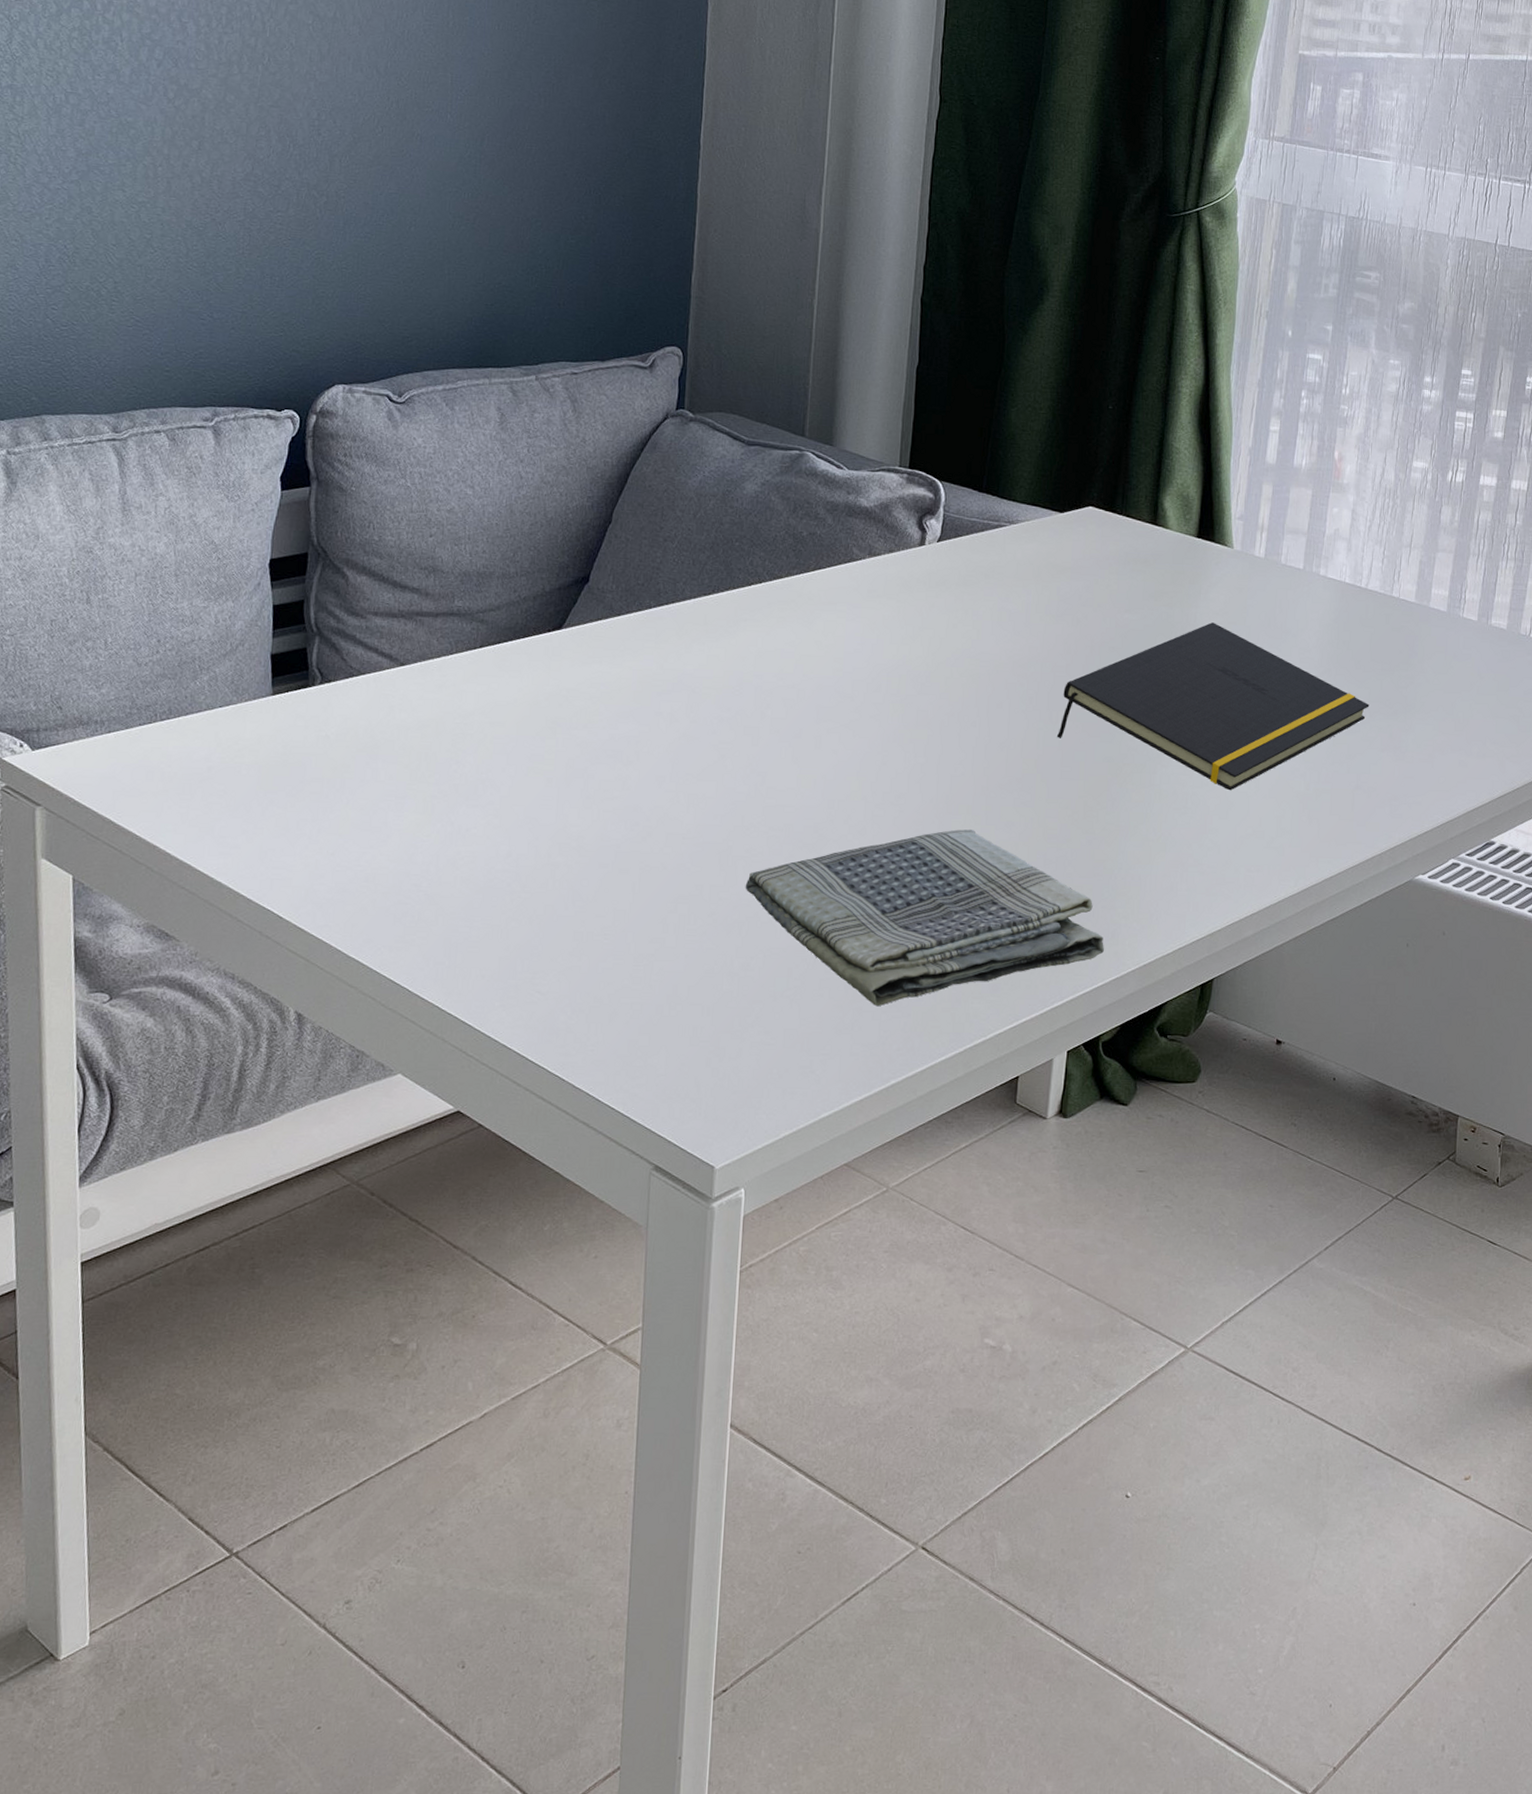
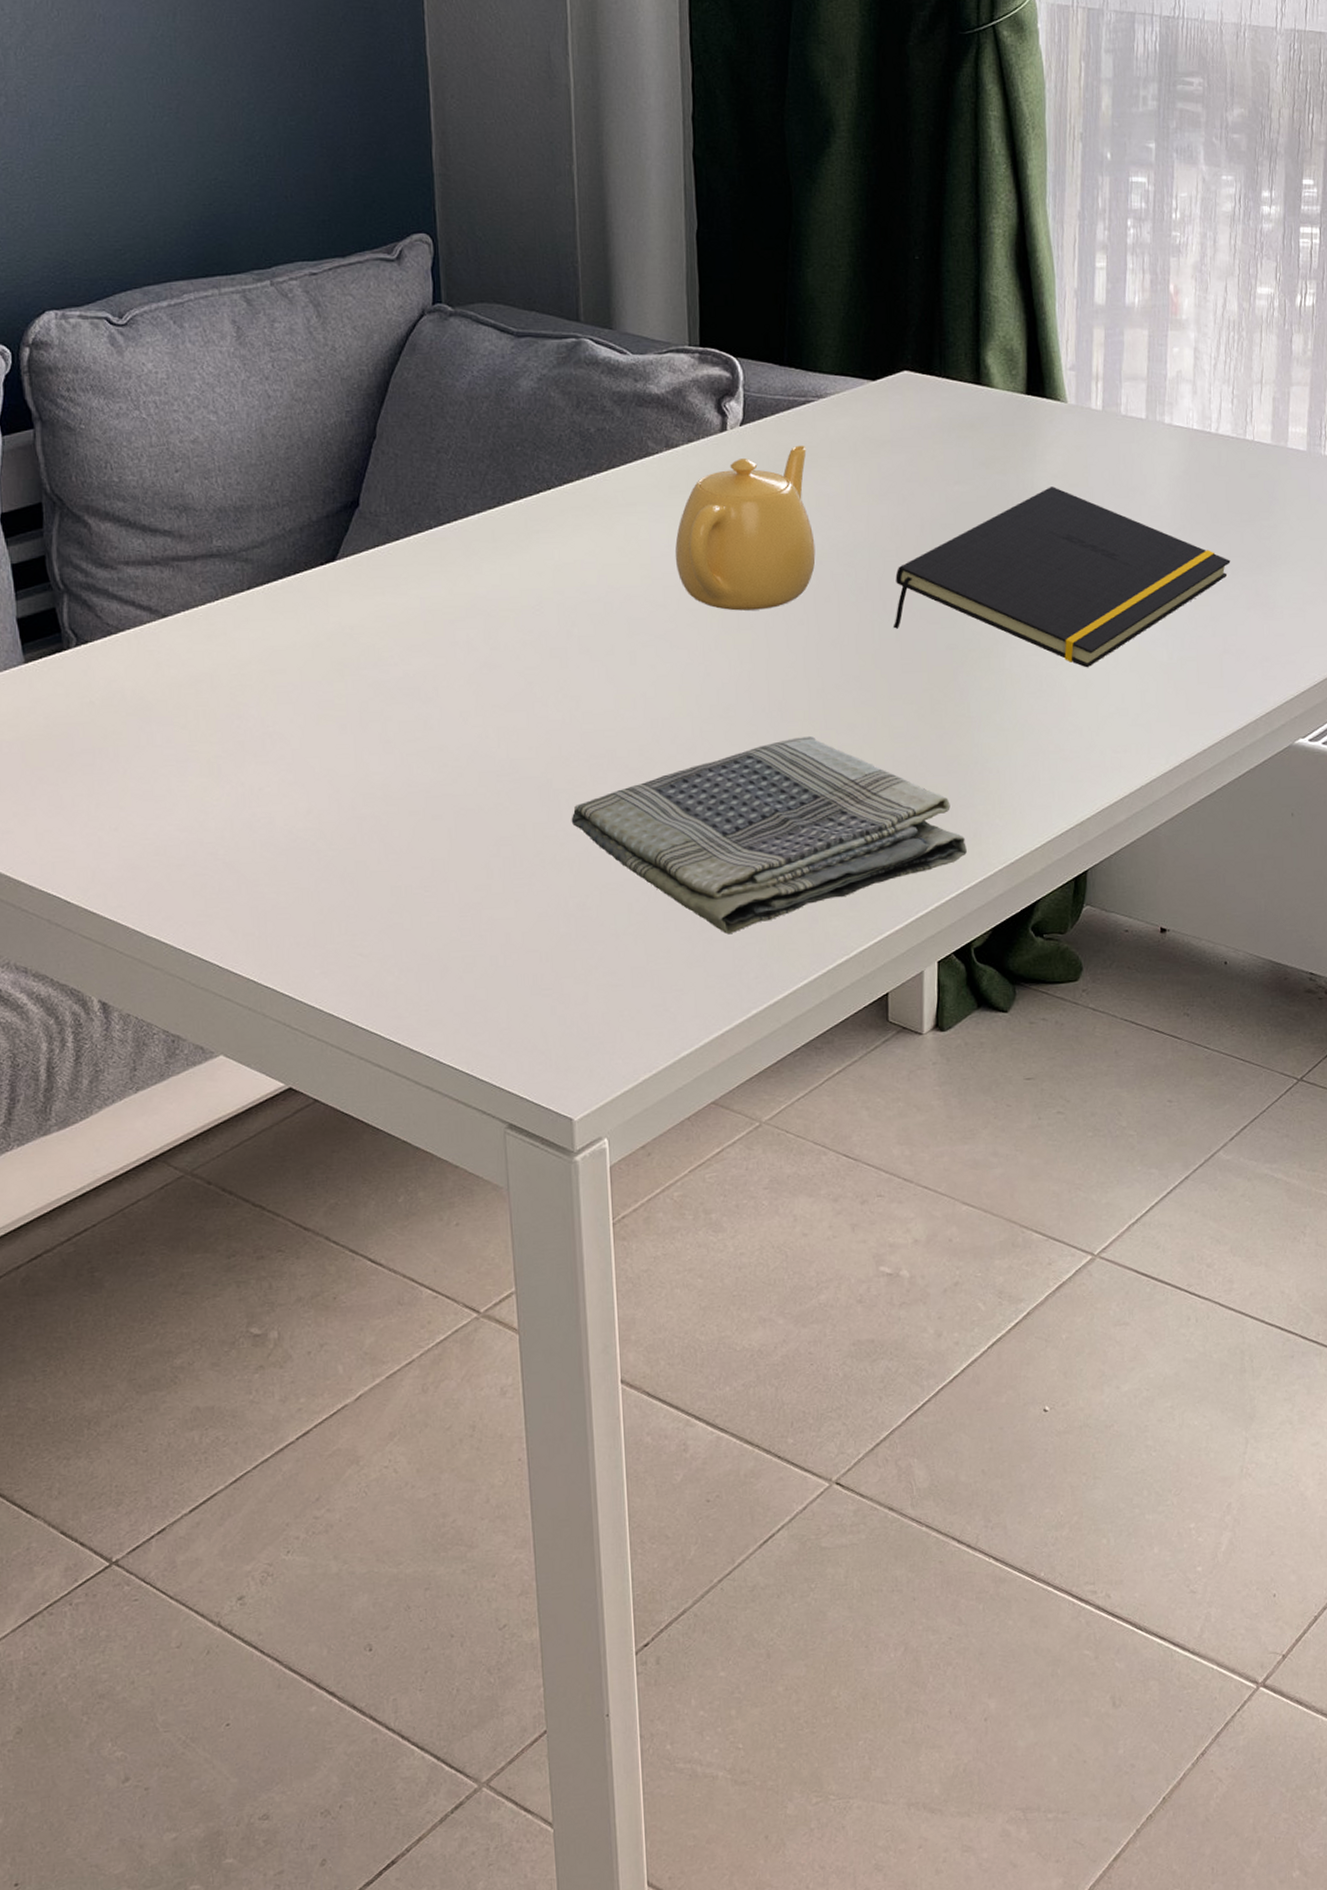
teapot: none [866,564,995,710] -> present [675,445,816,611]

